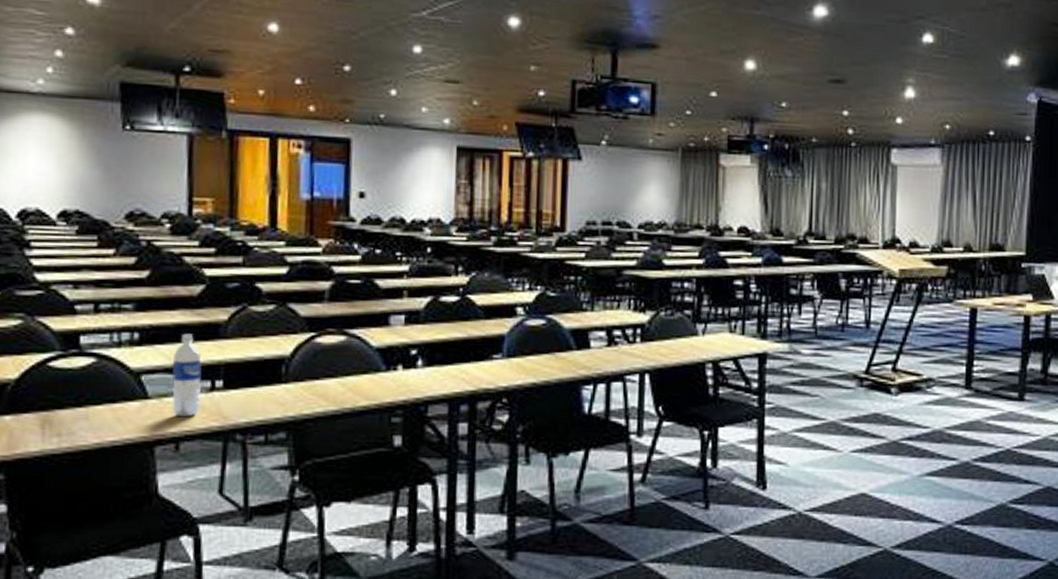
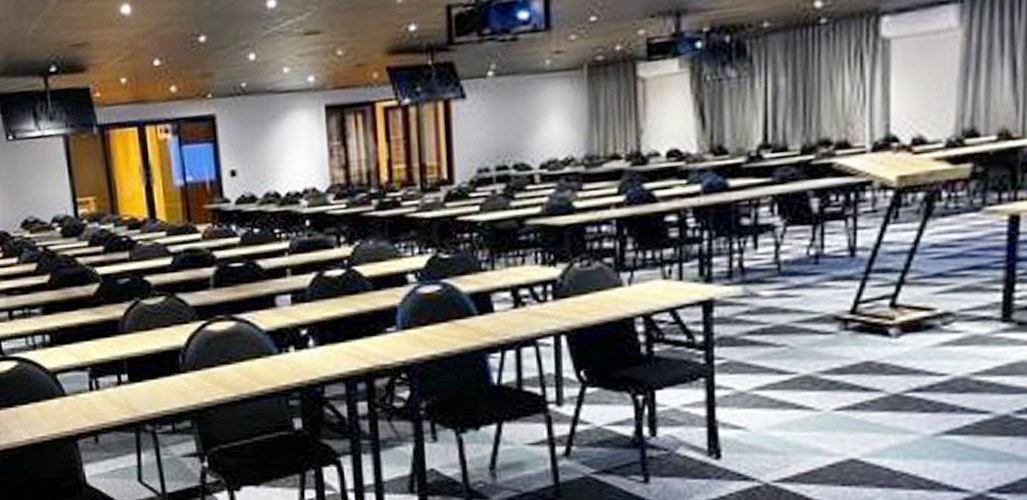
water bottle: present [171,333,202,418] -> none [81,332,111,412]

